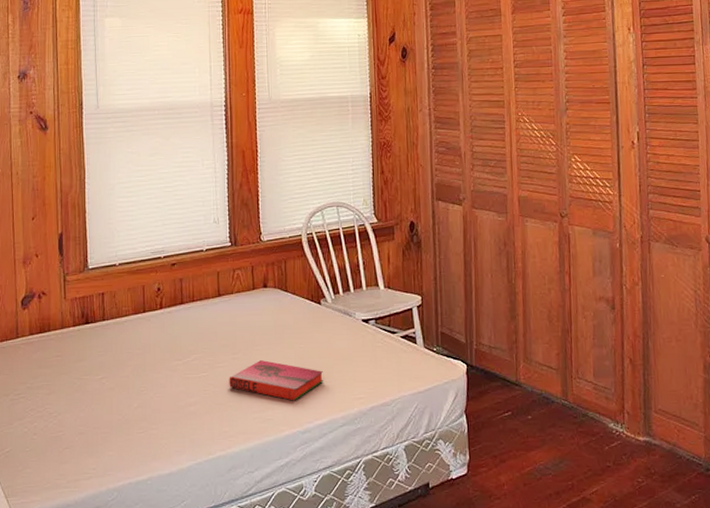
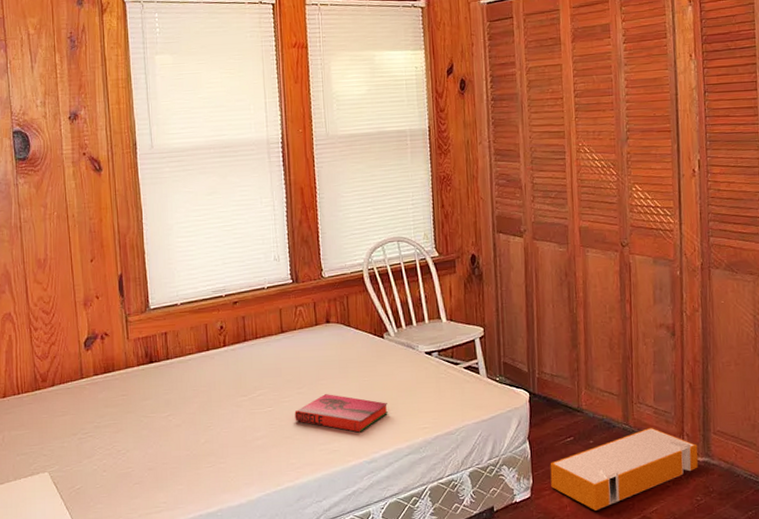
storage bin: none [487,403,639,490] -> present [550,427,698,511]

